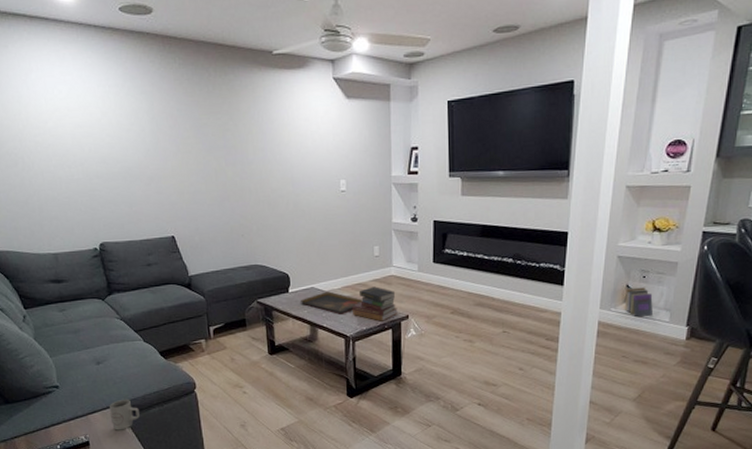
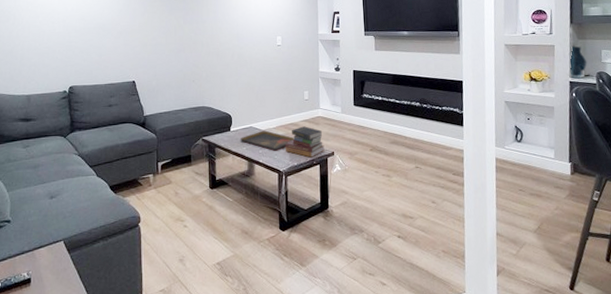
mug: present [109,399,140,430] -> none [55,233,84,266]
books: present [624,287,653,317] -> none [515,128,540,154]
vase: none [702,187,730,229] -> present [568,46,588,80]

